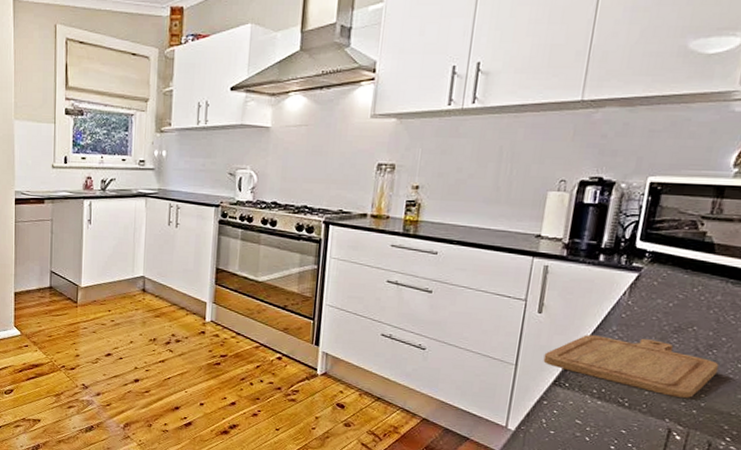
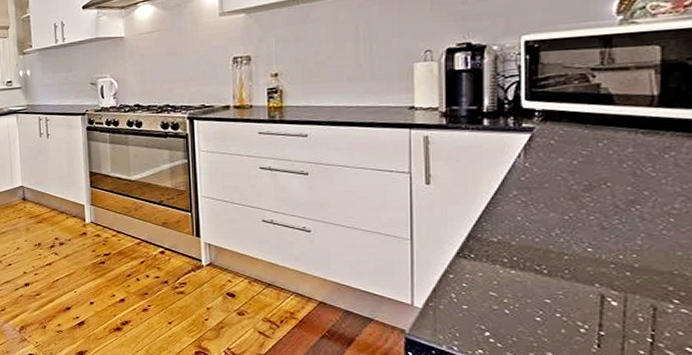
chopping board: present [543,335,720,398] -> none [441,201,647,259]

